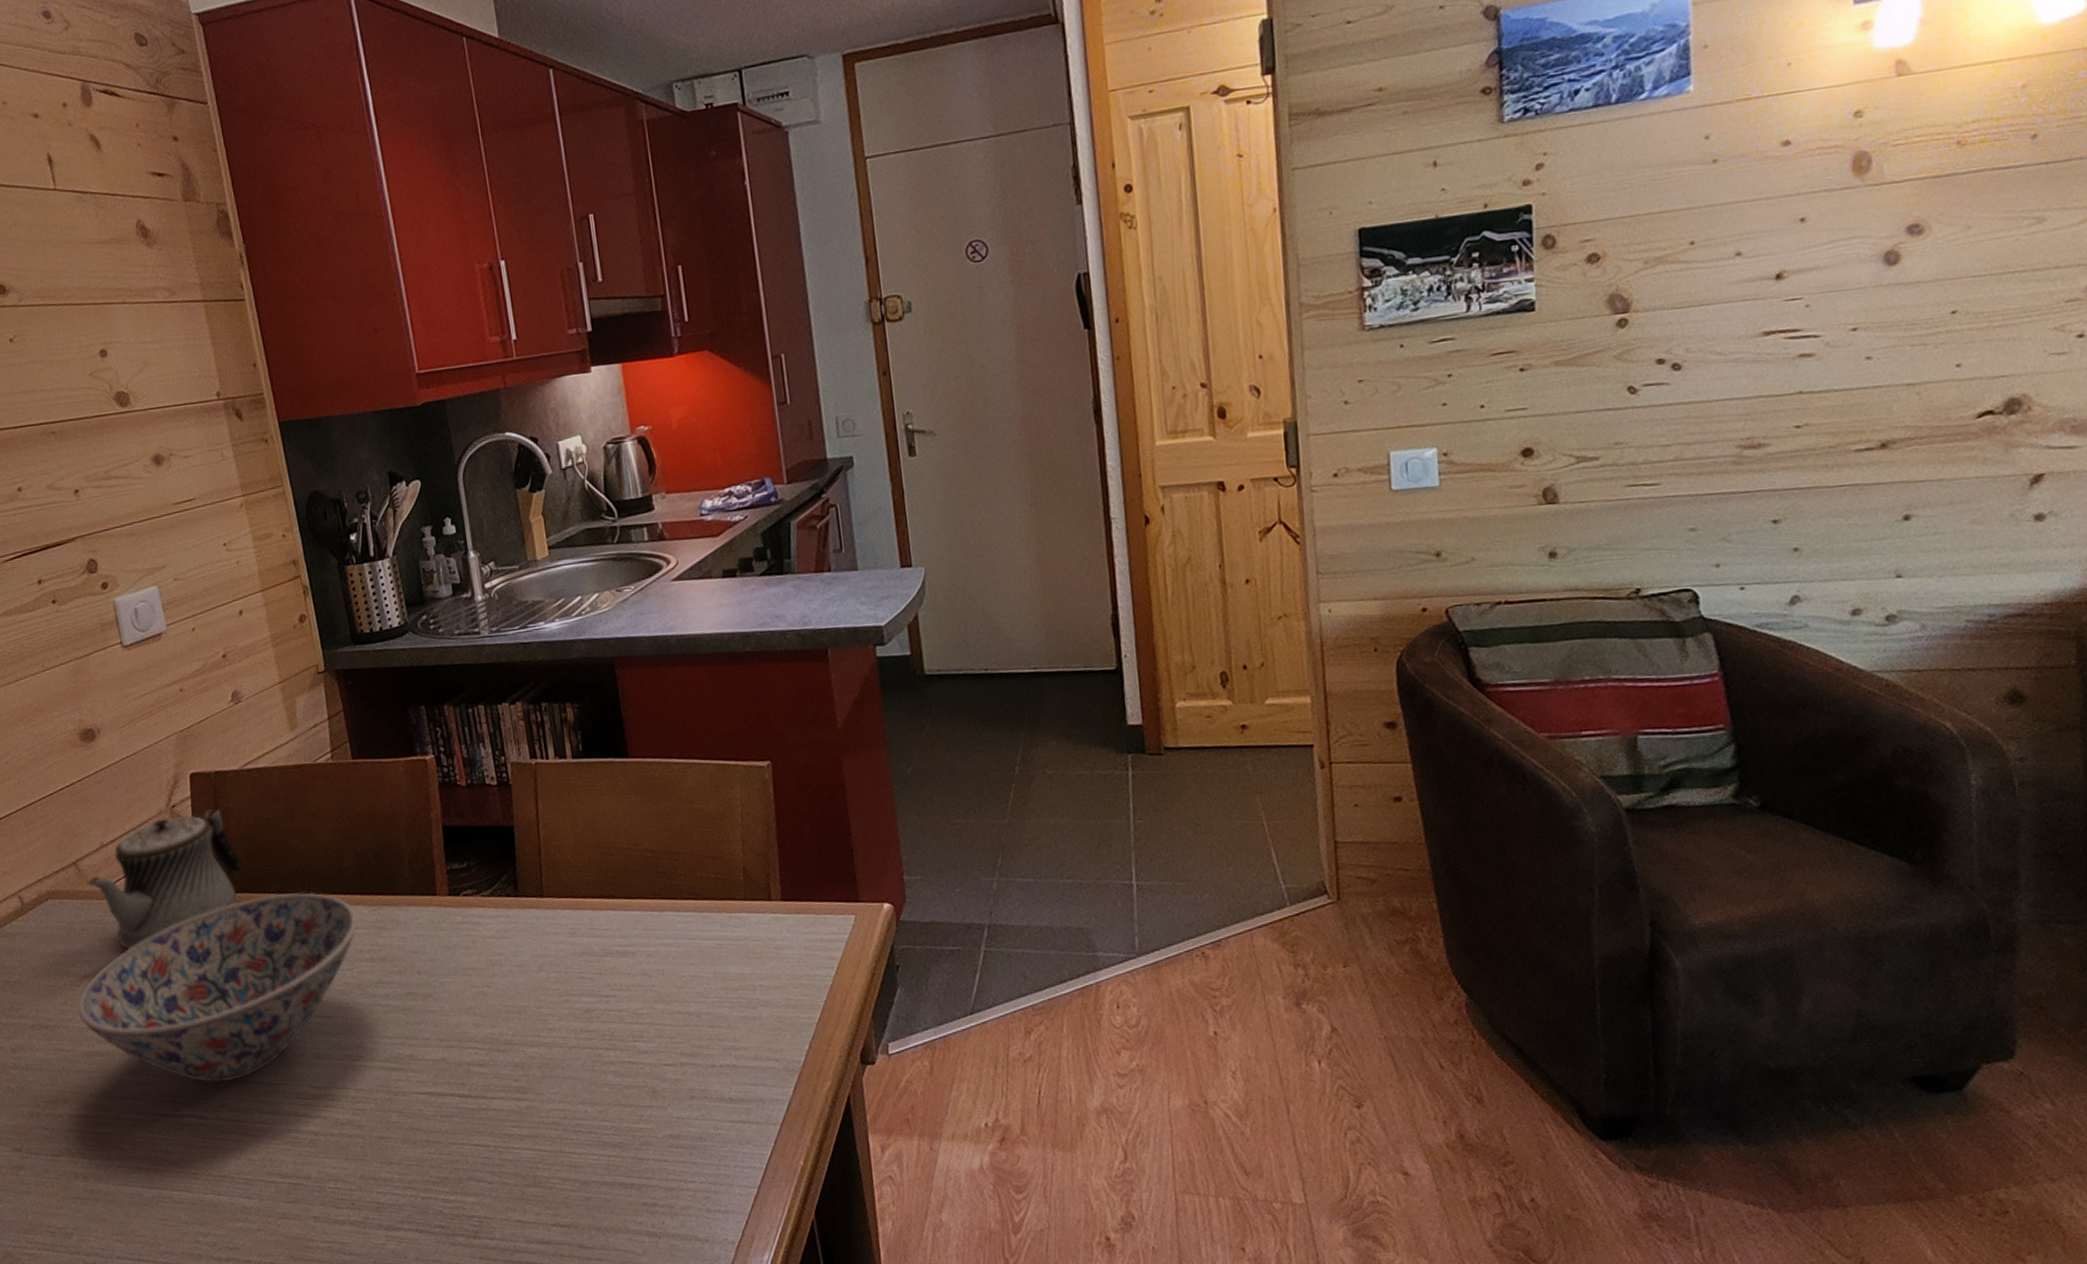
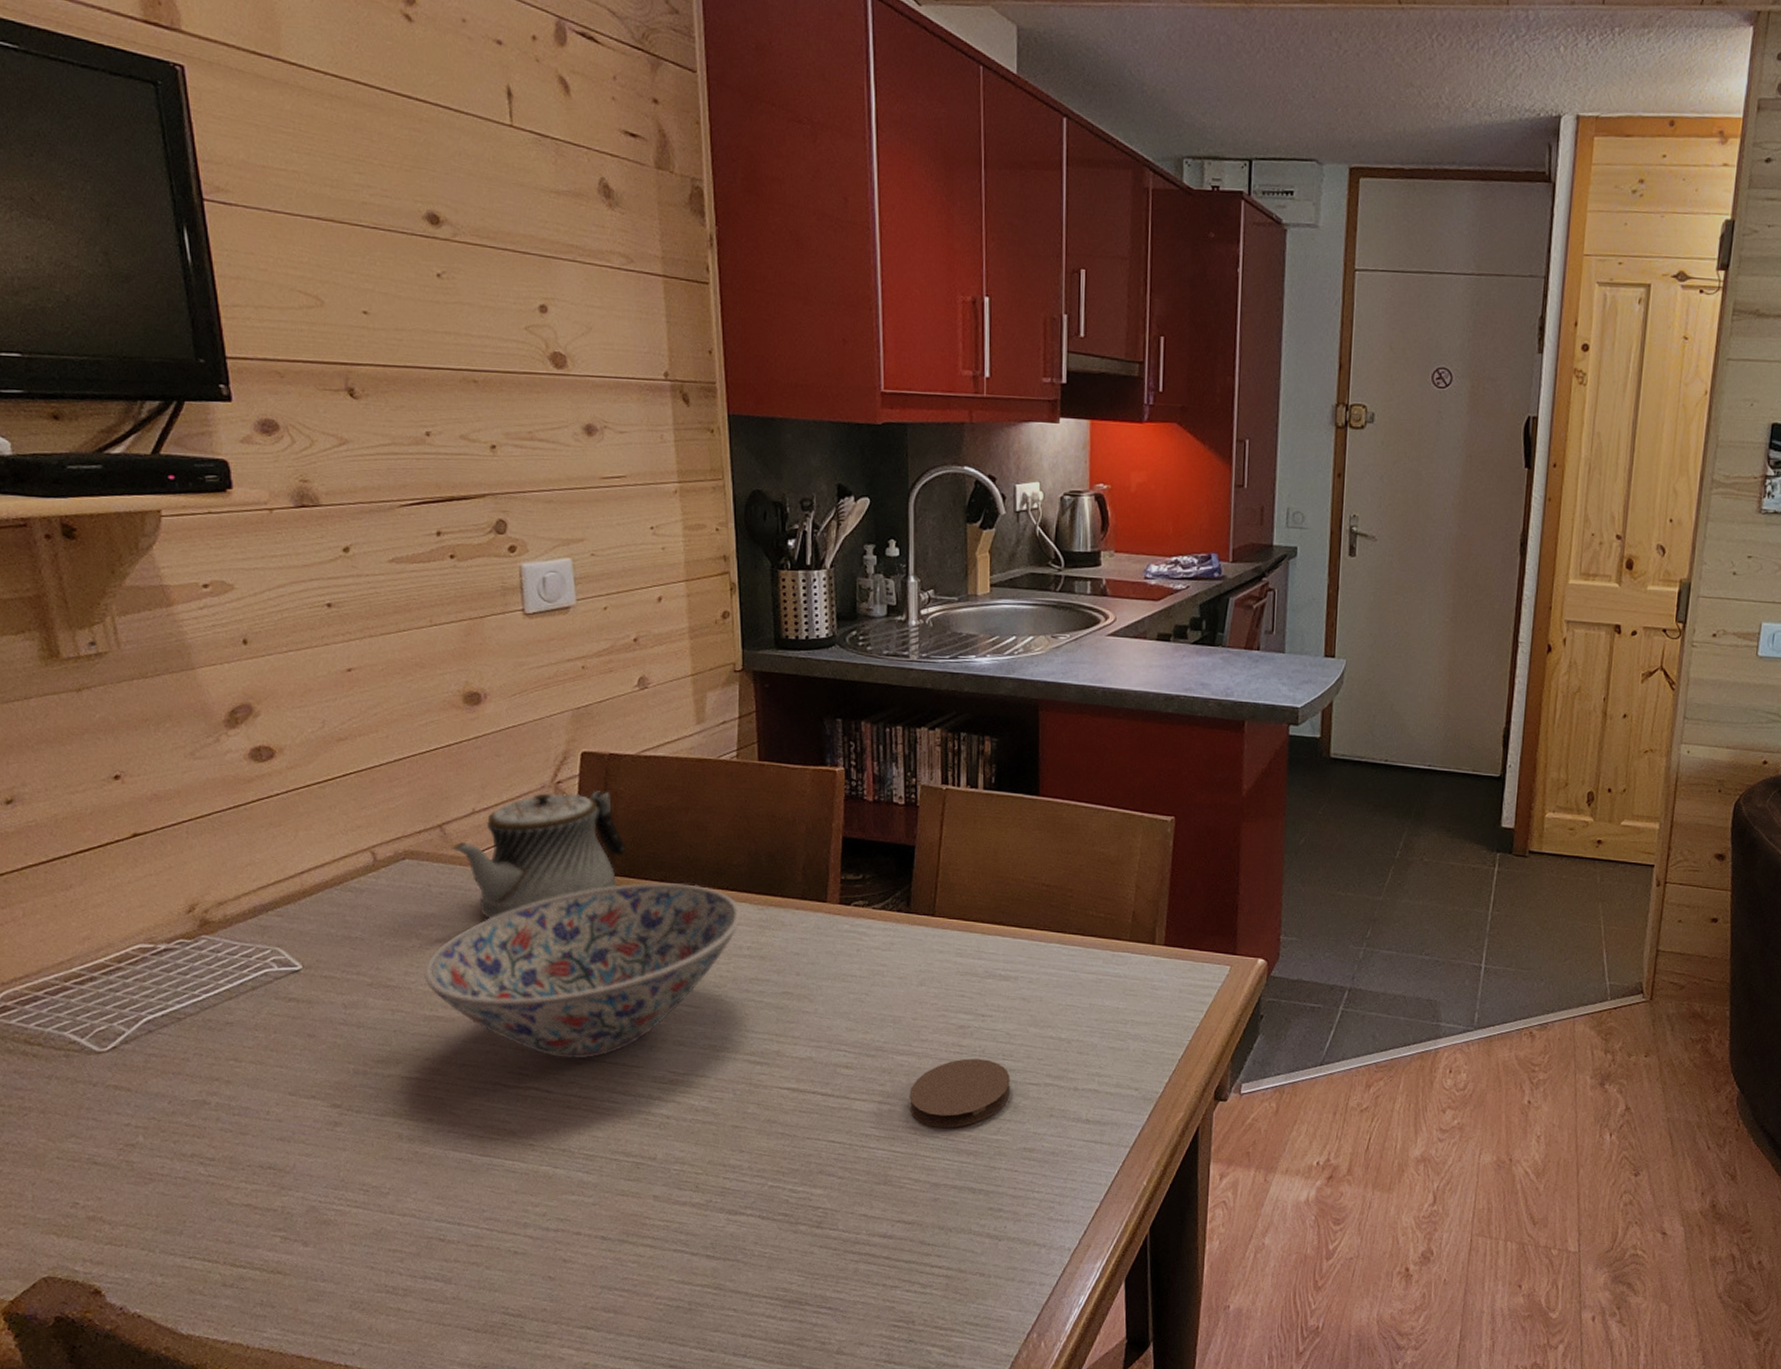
coaster: none [545,1043,647,1121] -> present [909,1058,1010,1128]

